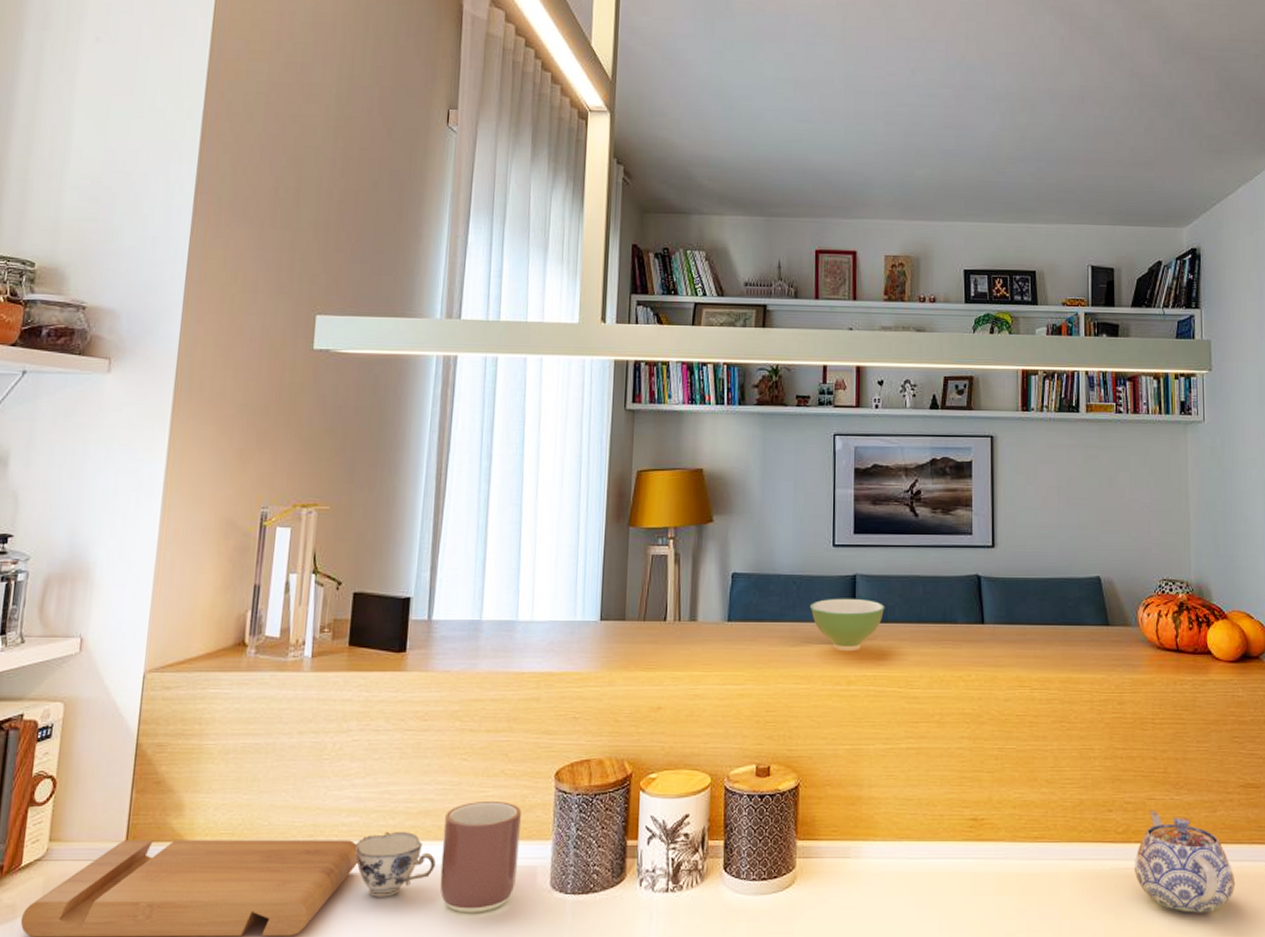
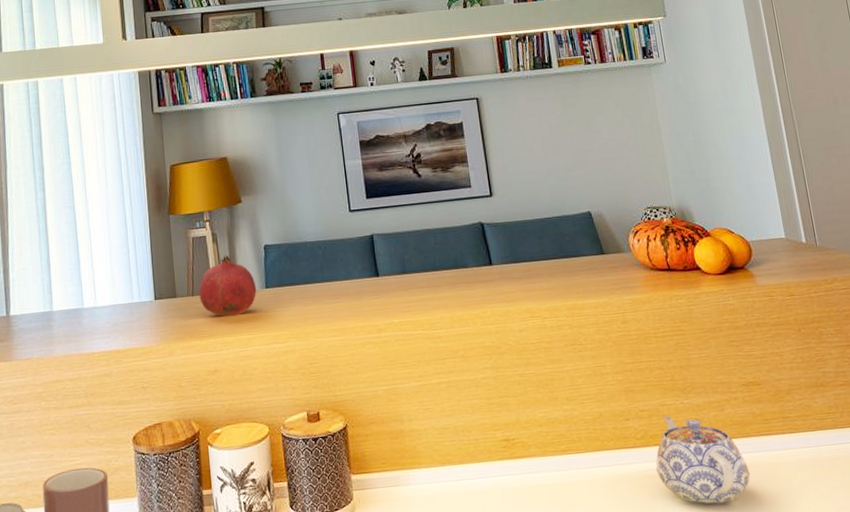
fruit: none [651,579,718,649] -> present [199,254,257,317]
bowl: present [810,598,885,652] -> none [335,255,403,304]

